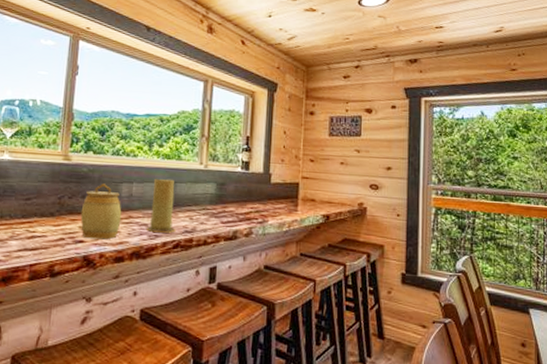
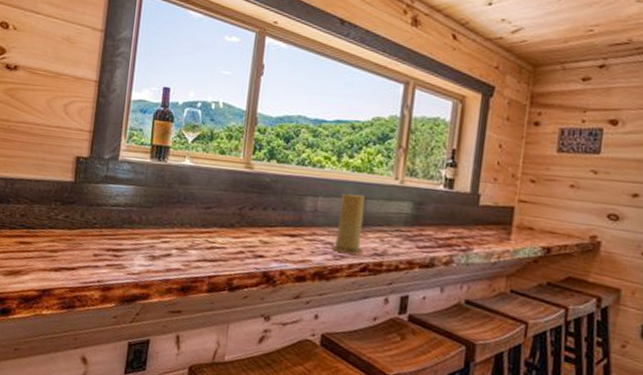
jar: present [80,184,122,240] -> none [261,196,306,256]

